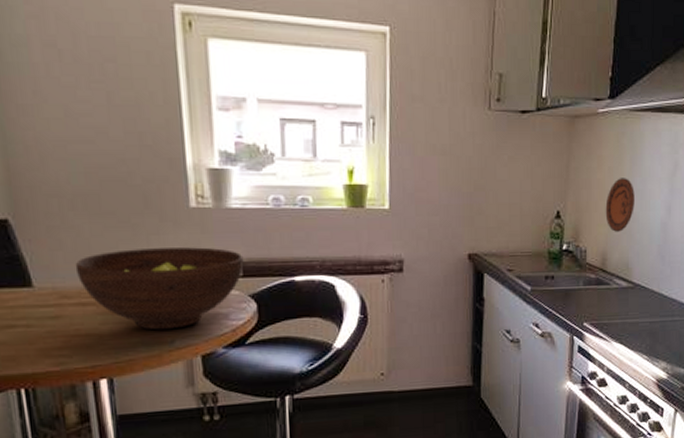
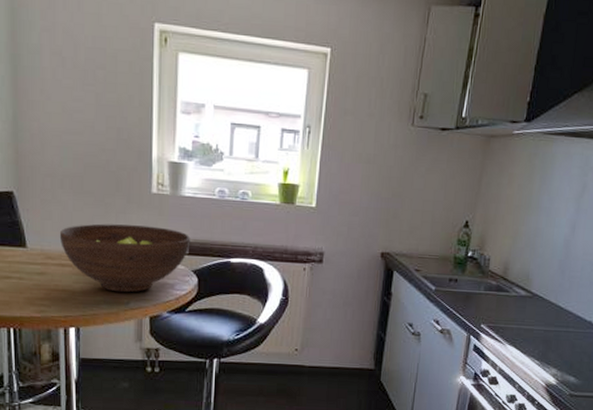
decorative plate: present [605,178,635,232] -> none [511,195,542,245]

